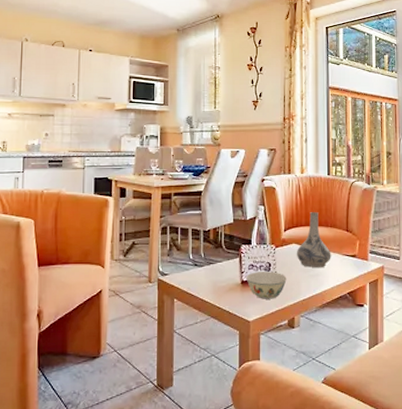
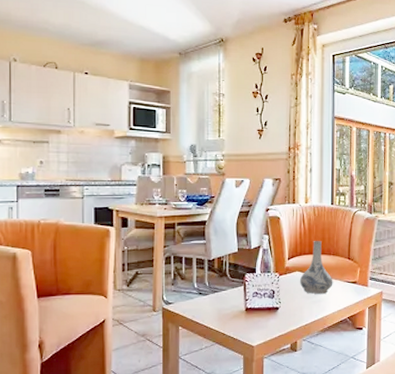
bowl: present [246,272,287,299] -> none [250,298,290,325]

